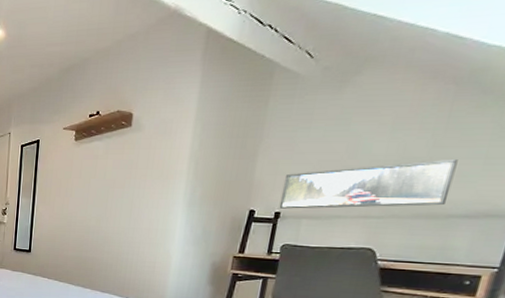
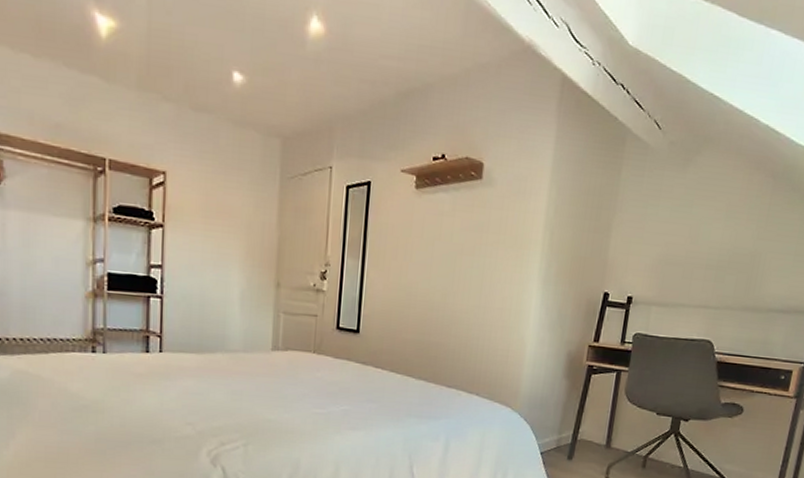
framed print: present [279,160,458,209] -> none [631,252,775,299]

